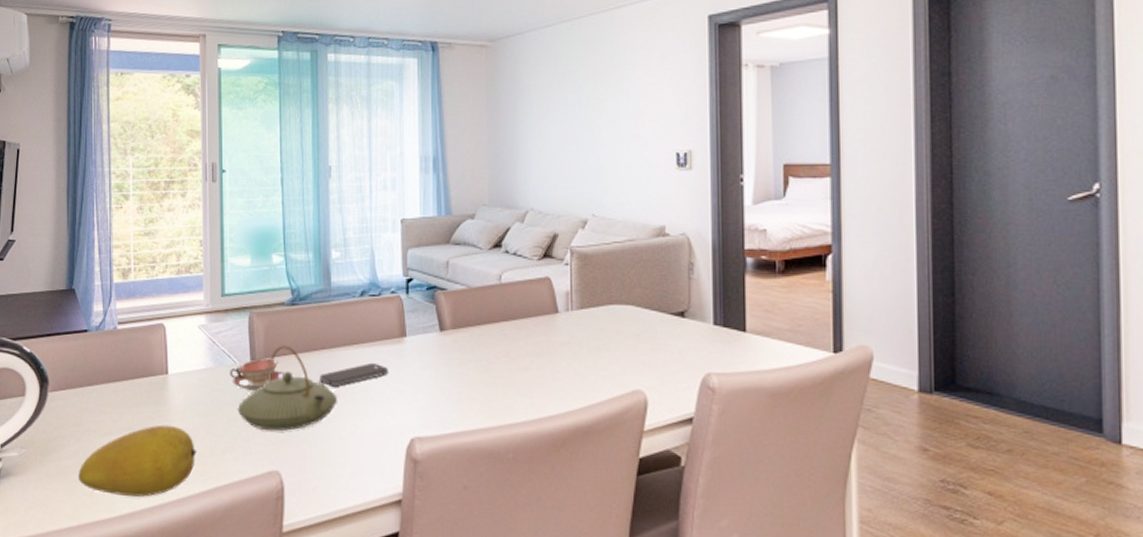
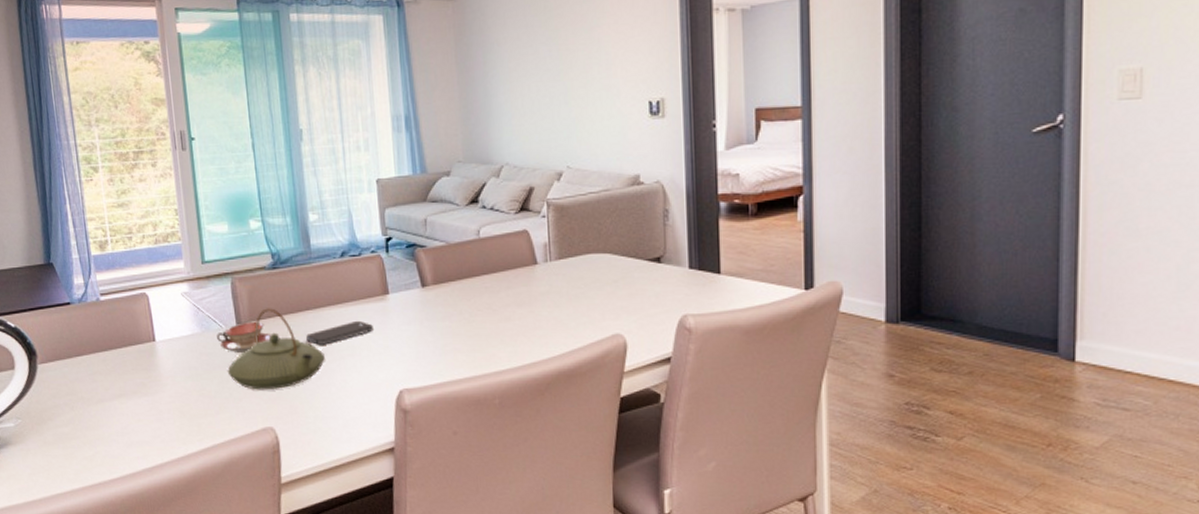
fruit: present [77,424,197,497] -> none [75,390,191,458]

